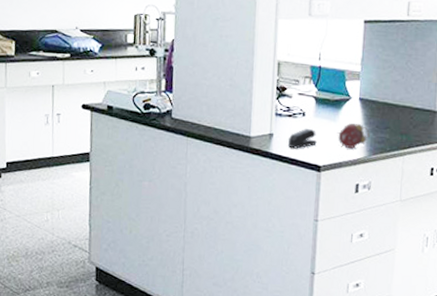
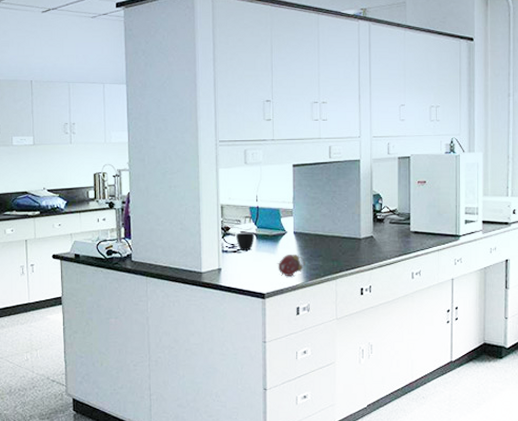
stapler: present [288,129,317,149] -> none [235,262,260,280]
cup: none [292,94,314,116] -> present [236,232,254,250]

